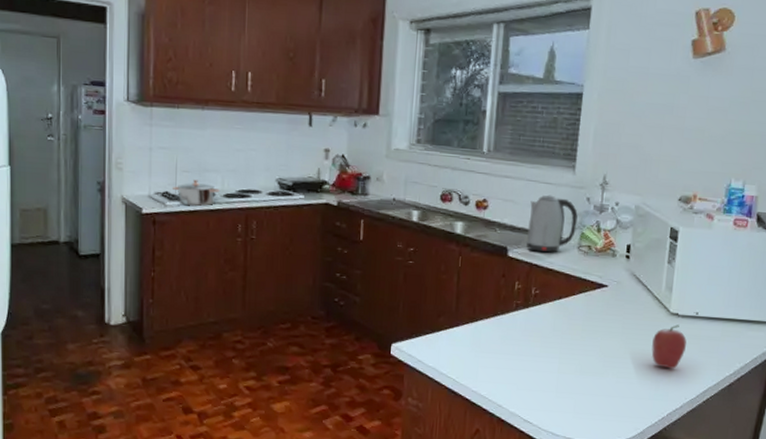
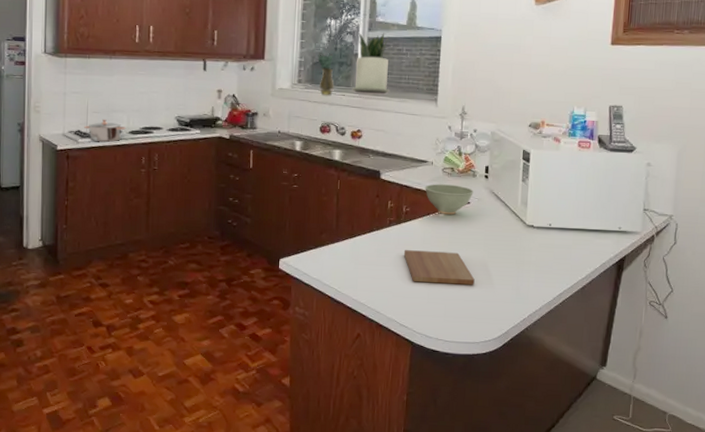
vase: none [440,107,458,160] -> present [317,51,334,96]
planter: none [478,86,522,160] -> present [352,33,390,95]
kettle: present [526,195,578,252] -> none [397,124,441,174]
cutting board: none [530,337,609,379] -> present [403,250,475,285]
bowl: none [557,263,613,299] -> present [425,184,474,215]
fruit: present [651,325,687,369] -> none [511,235,542,275]

